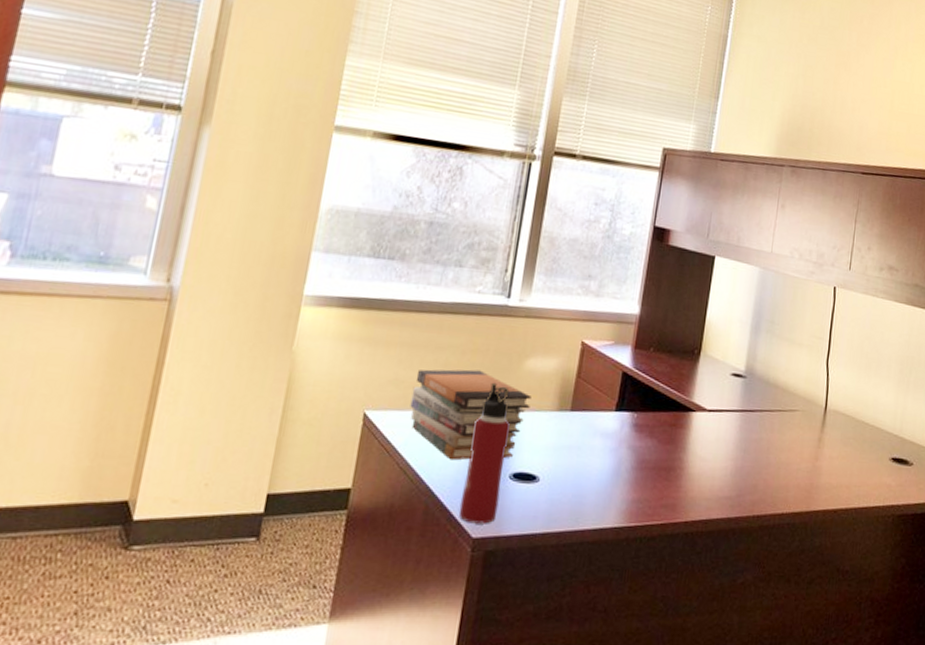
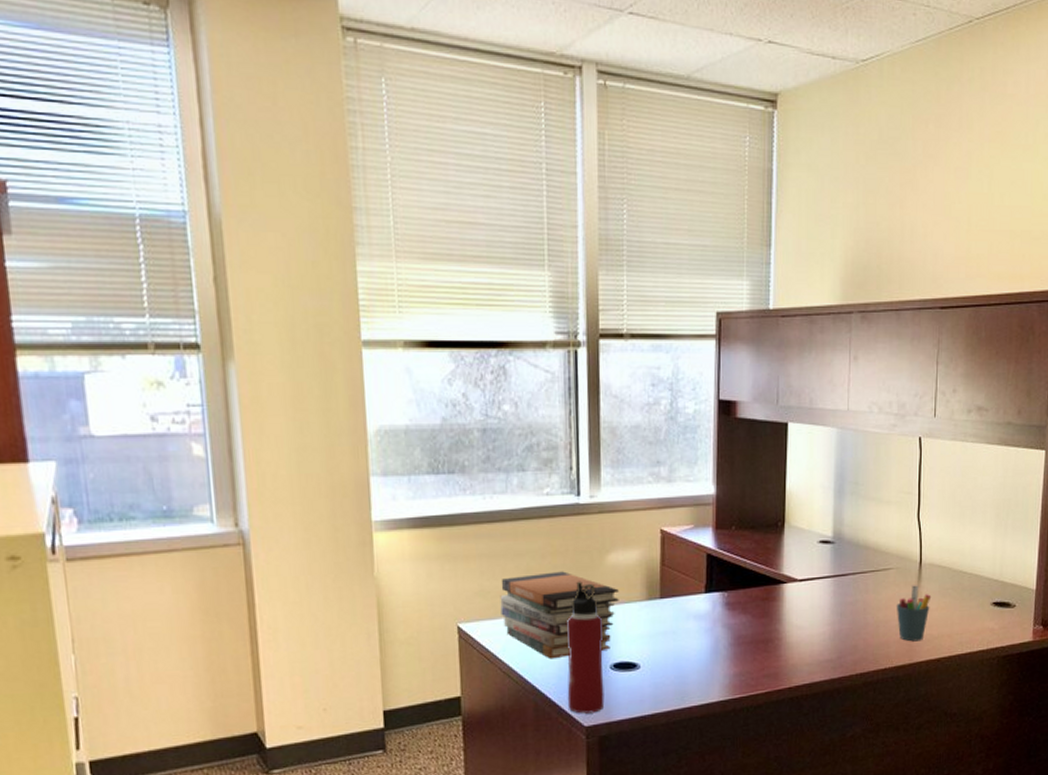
pen holder: none [798,430,834,489] -> present [896,585,932,642]

